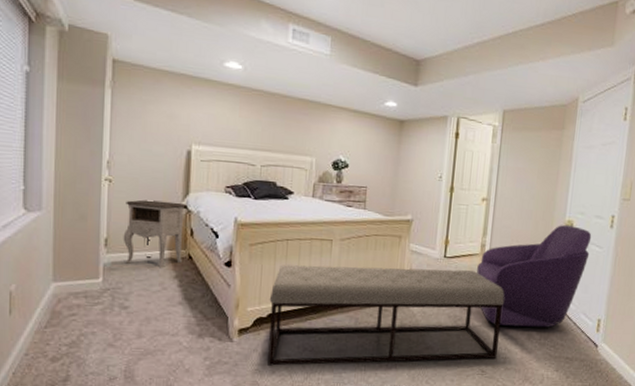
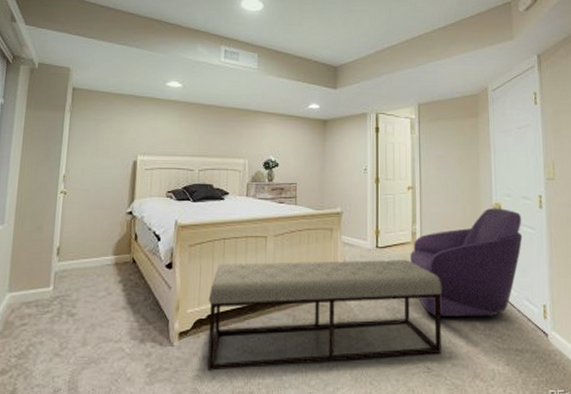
nightstand: present [123,199,186,268] -> none [73,208,132,274]

